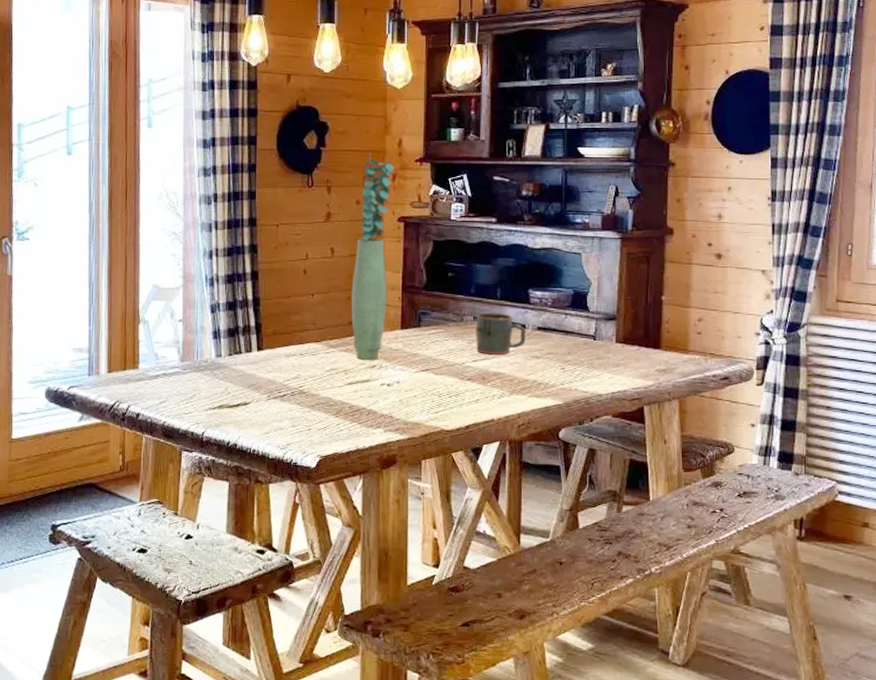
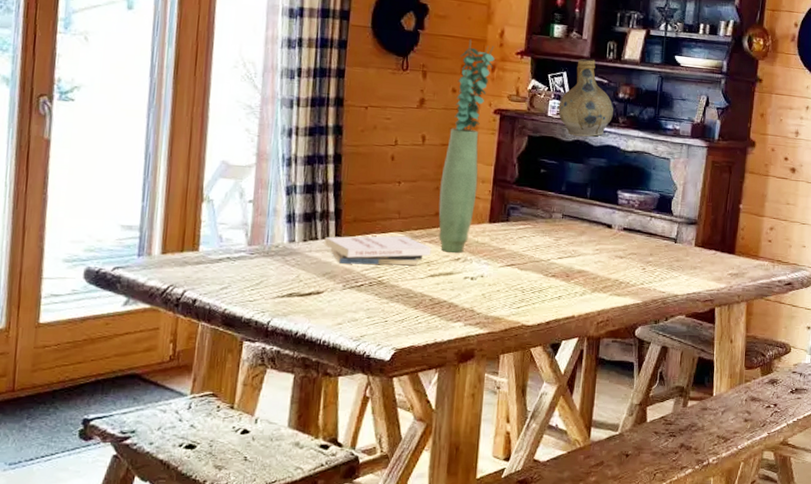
books: none [248,346,347,375] -> present [324,235,432,266]
ceramic jug: none [461,159,519,238] -> present [558,58,614,137]
mug: present [476,312,526,355] -> none [562,210,612,253]

